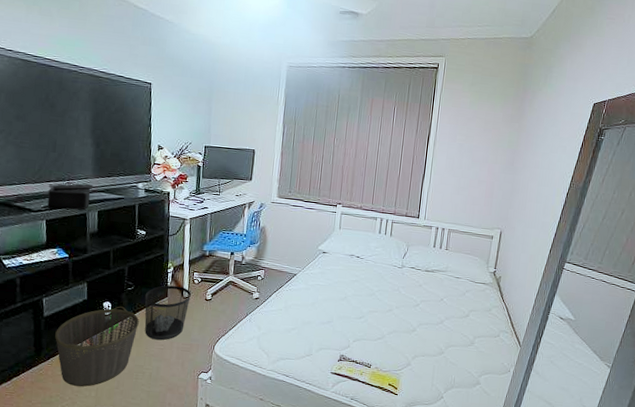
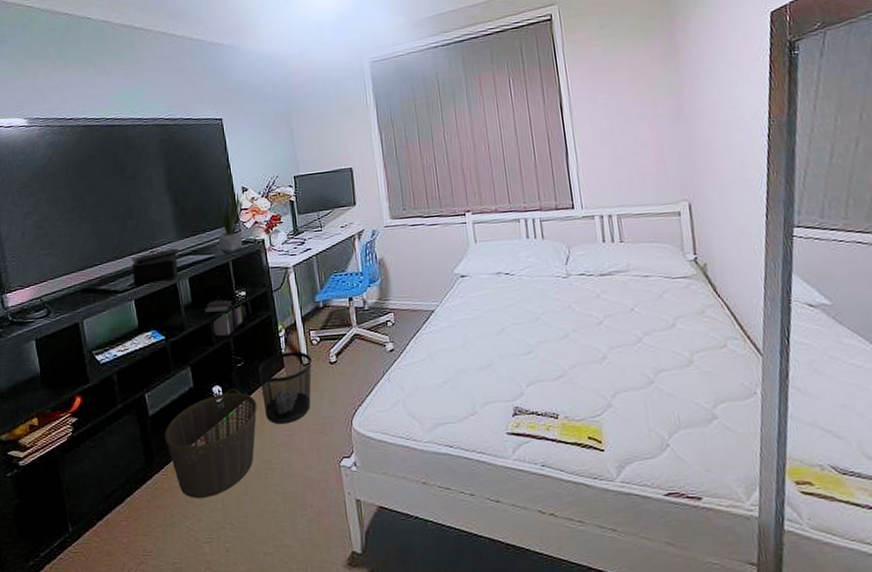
books: none [107,227,149,264] -> present [205,288,252,337]
potted plant: none [129,147,155,200] -> present [217,191,243,255]

